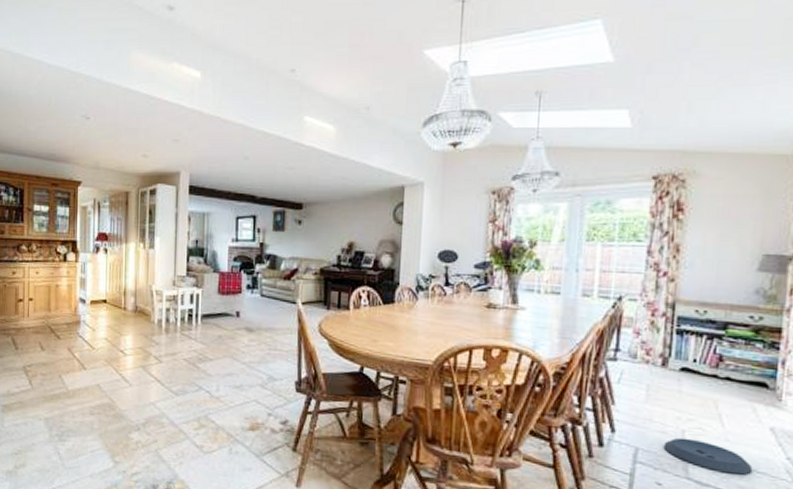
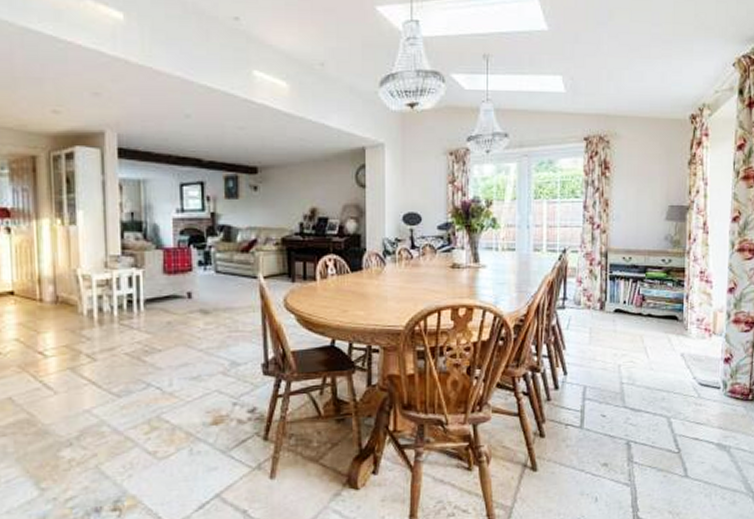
robot vacuum: present [663,437,752,475] -> none [605,371,670,398]

